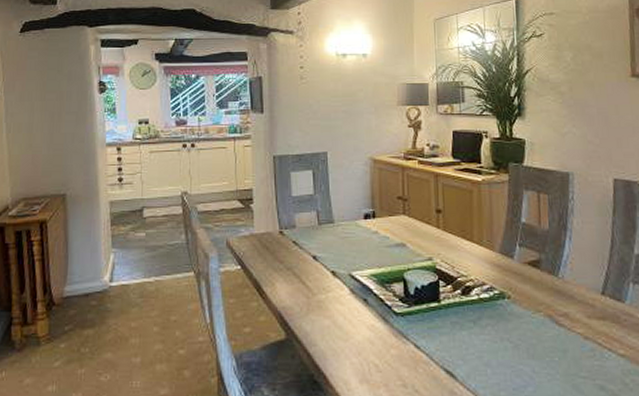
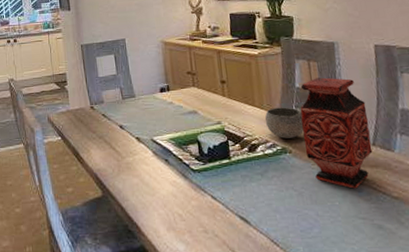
bowl: none [483,245,527,281] -> present [264,107,304,139]
vase: none [524,213,601,343] -> present [300,77,373,189]

